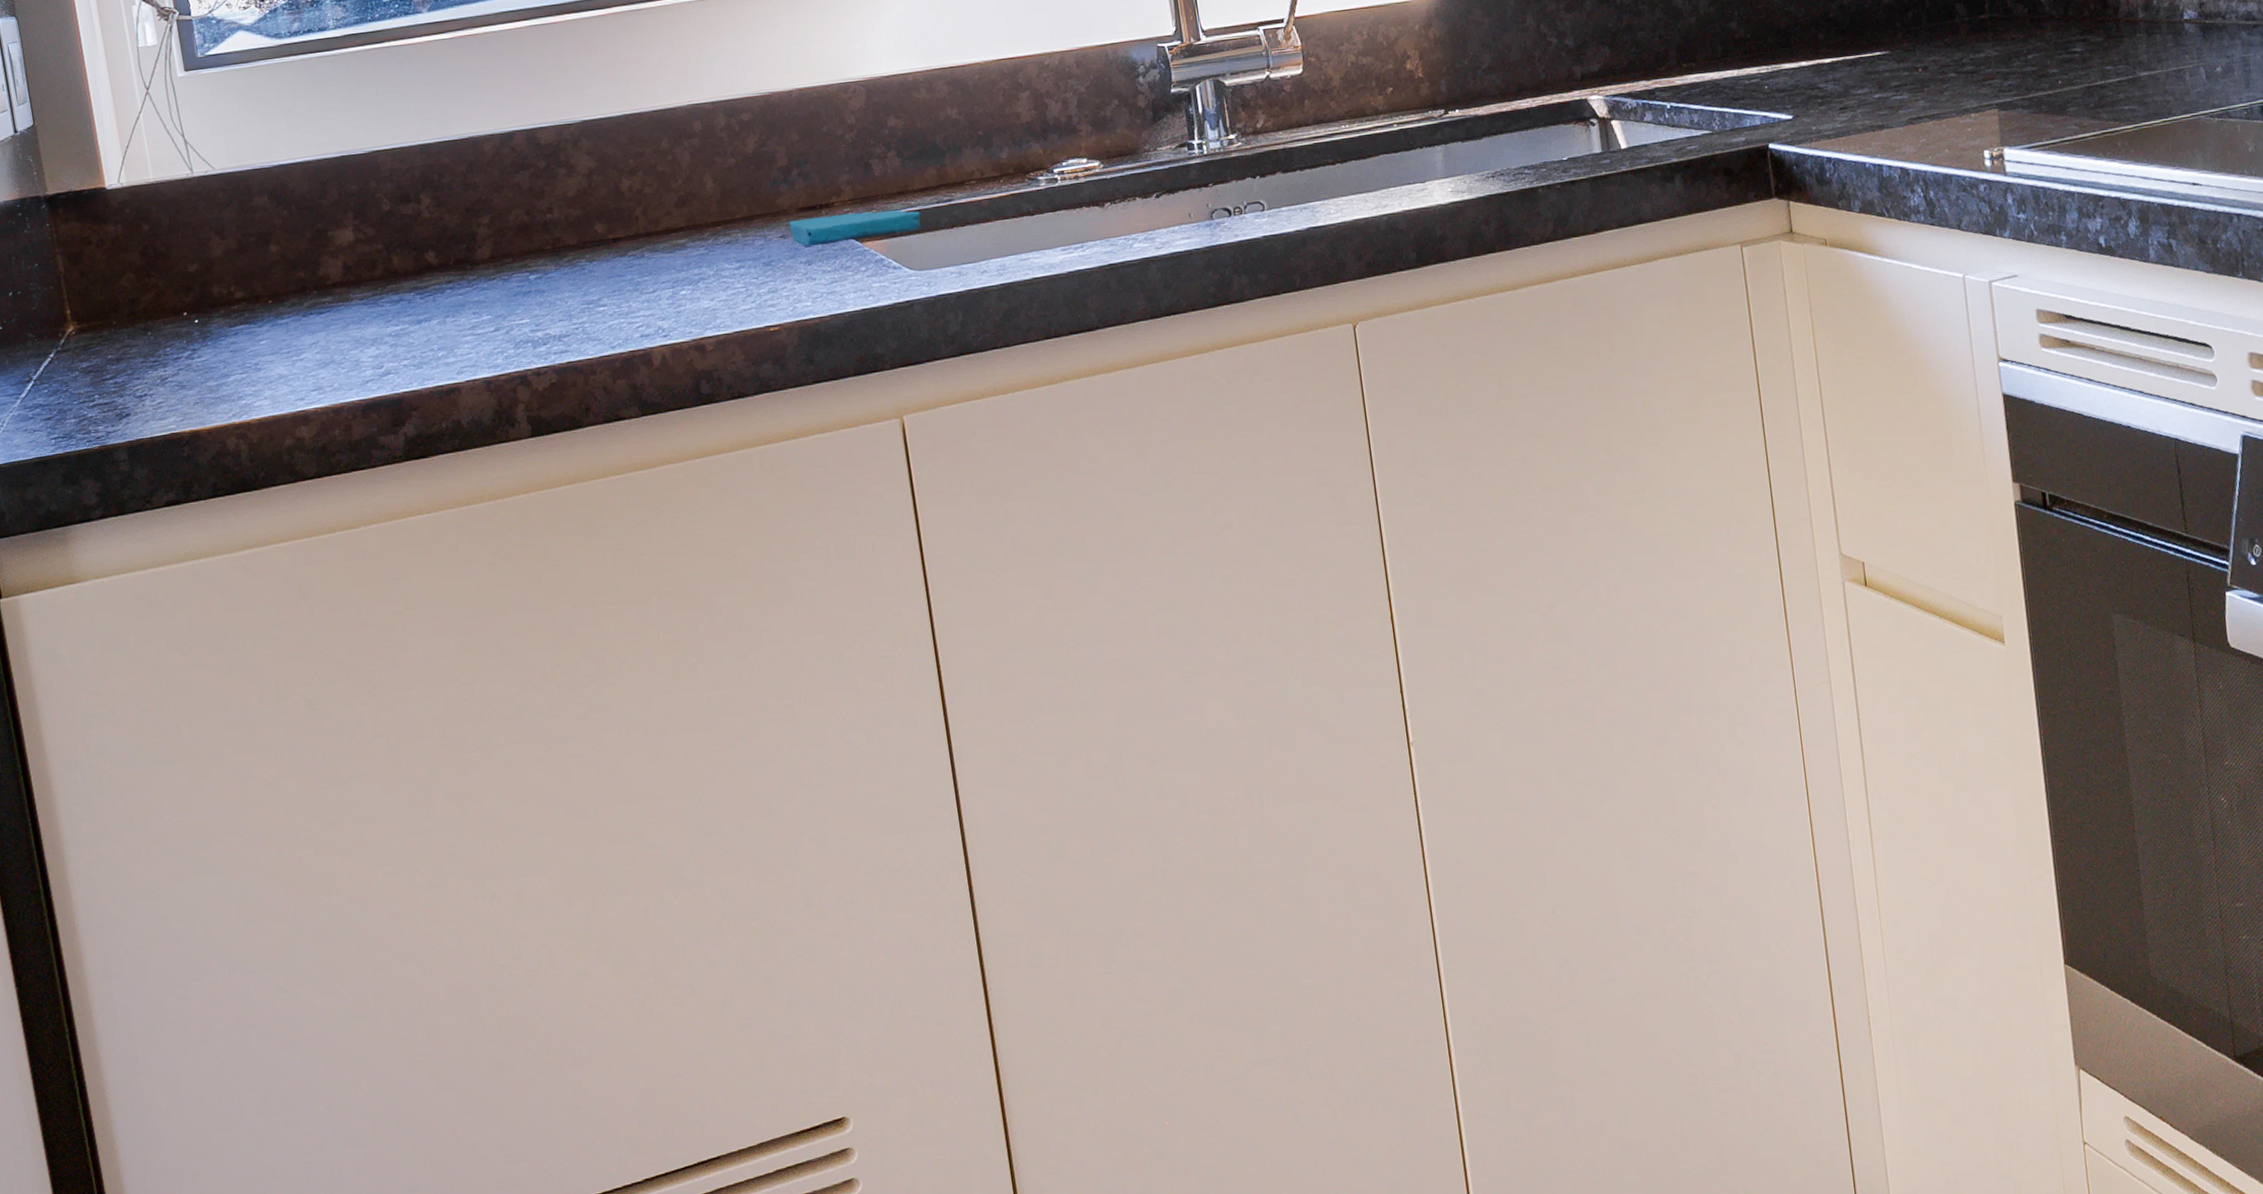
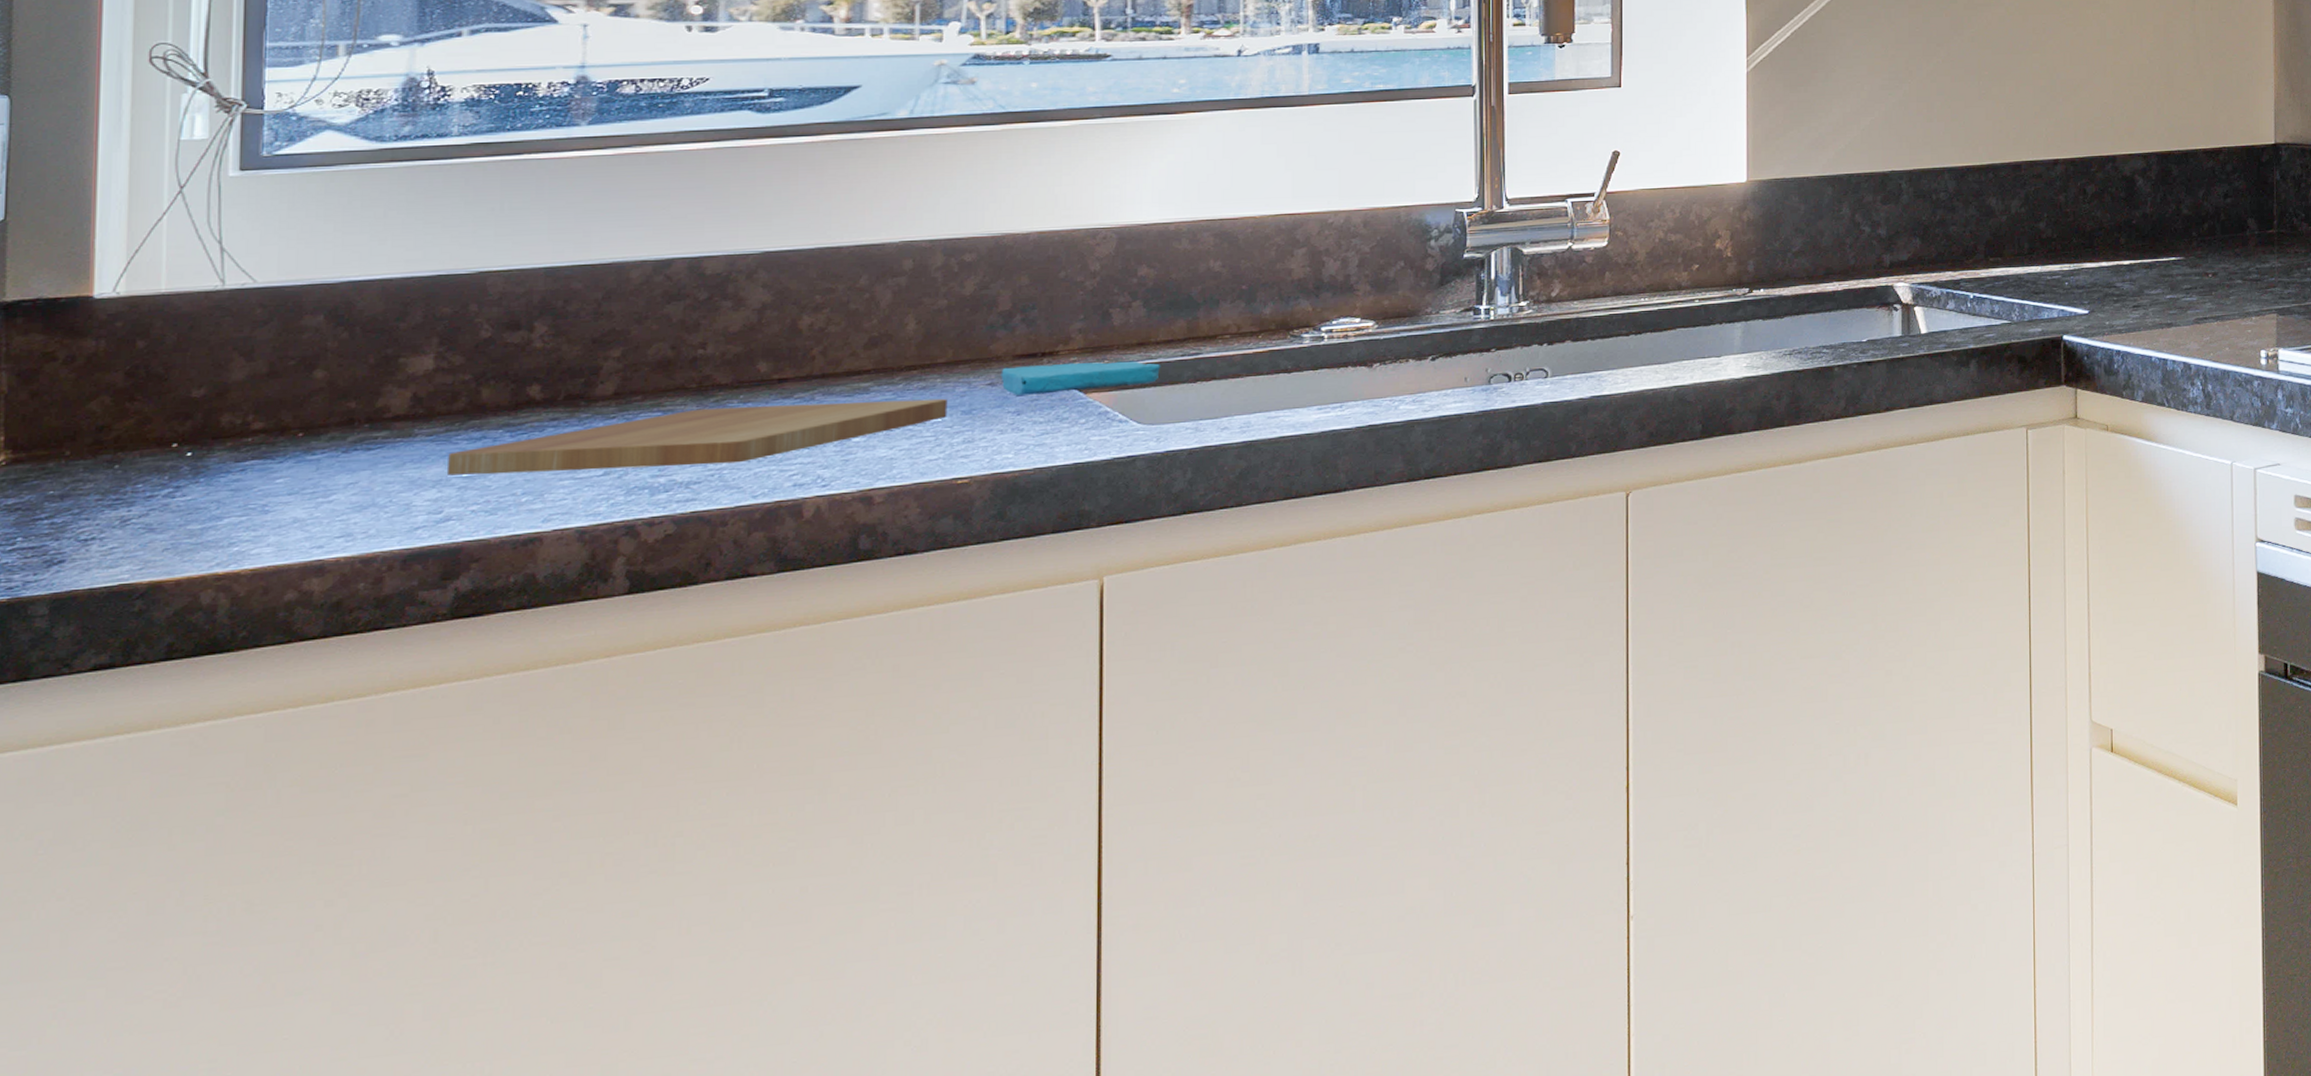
cutting board: none [378,251,752,335] -> present [446,398,948,476]

